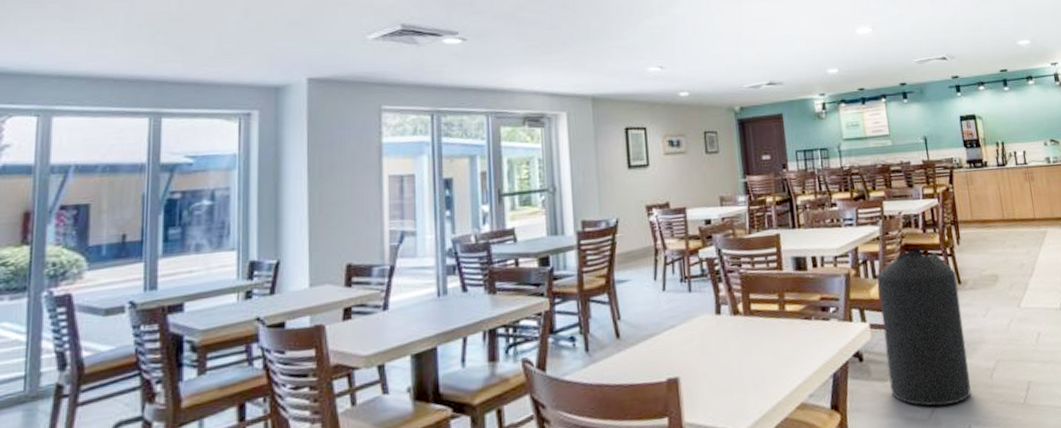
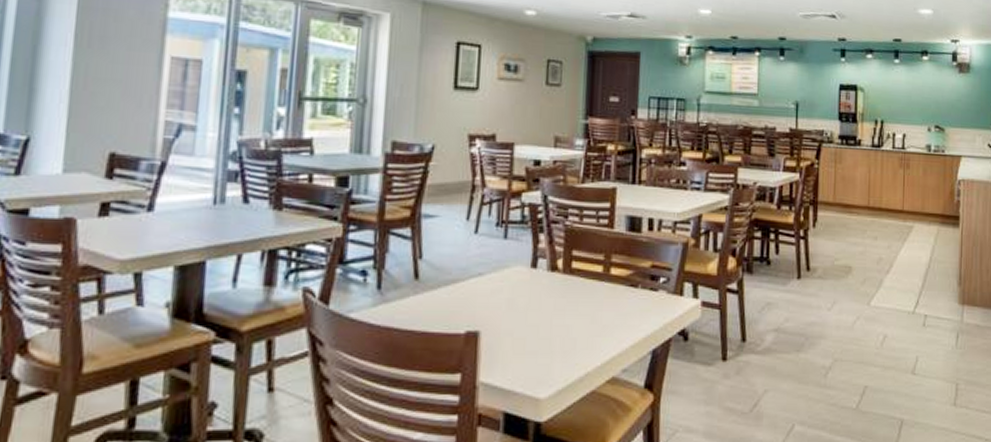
trash can: present [877,250,971,406] -> none [713,226,806,400]

